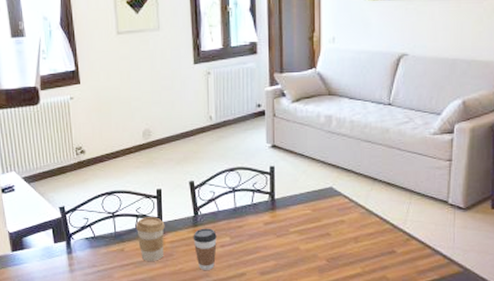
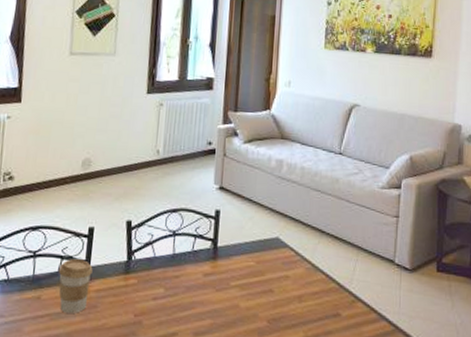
coffee cup: present [193,228,217,270] -> none [122,276,150,327]

